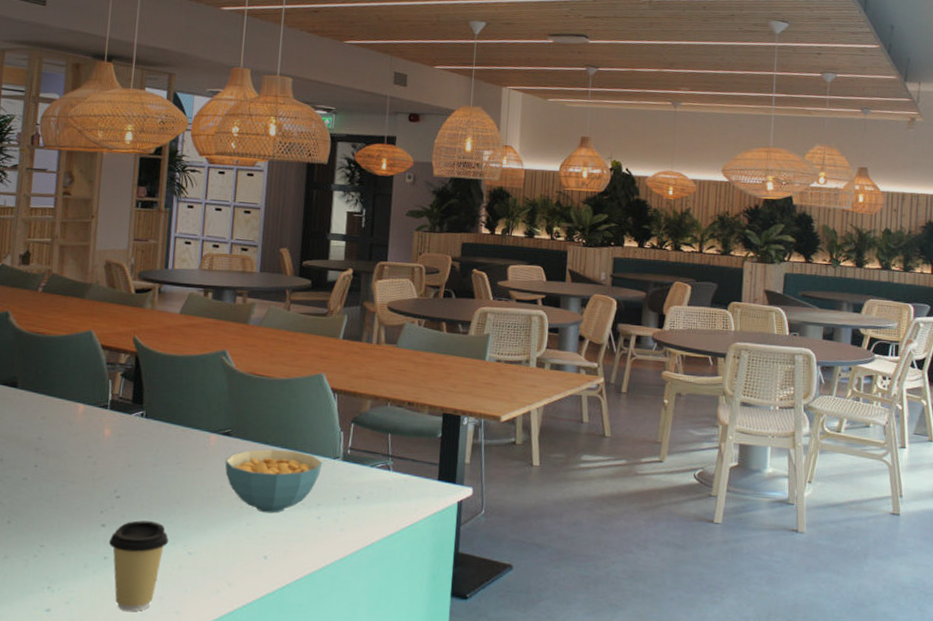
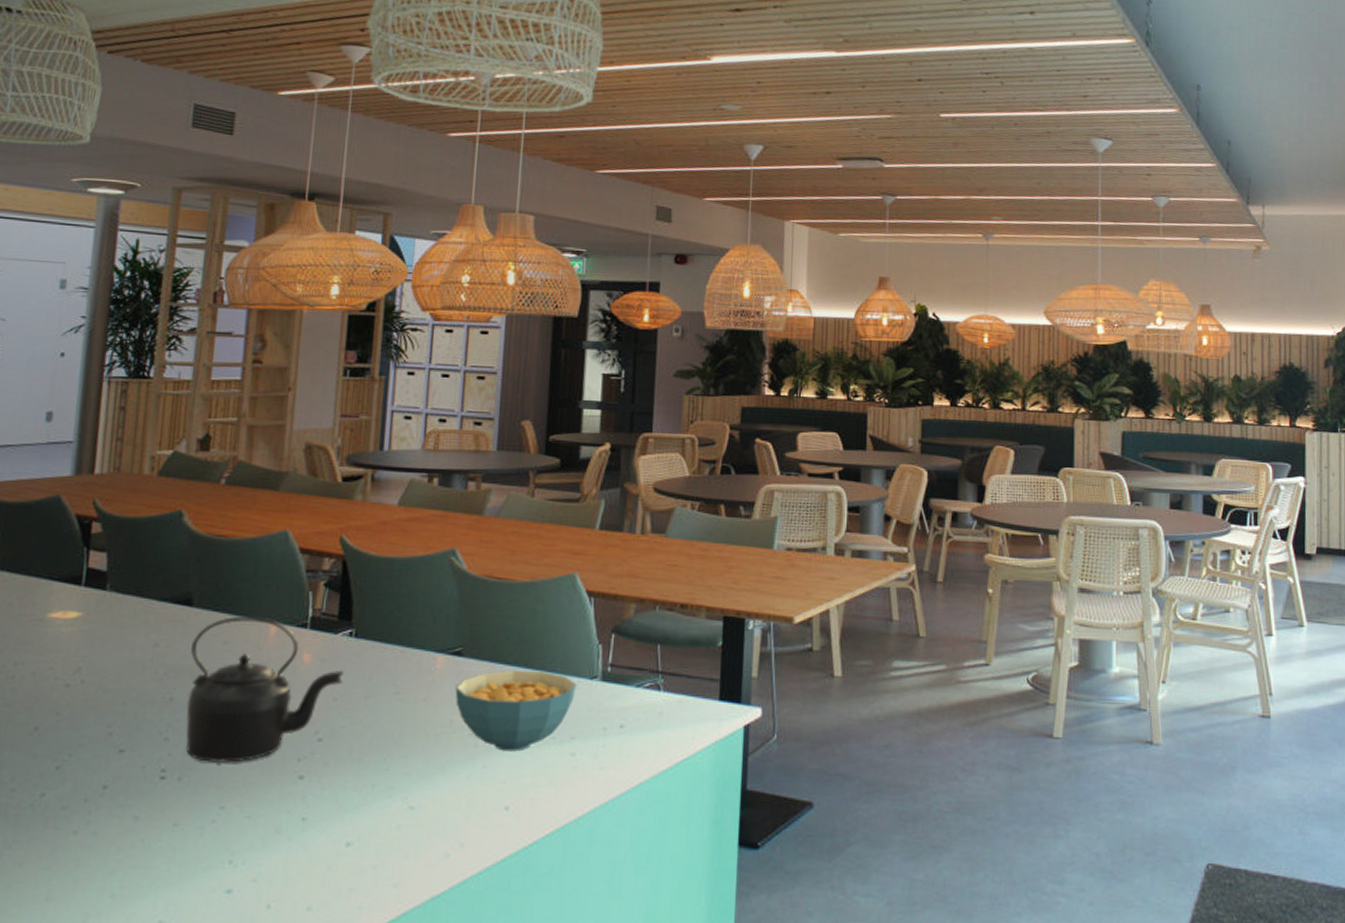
kettle: none [13,396,136,512] -> present [186,615,344,763]
coffee cup: present [108,520,169,611] -> none [307,769,385,887]

